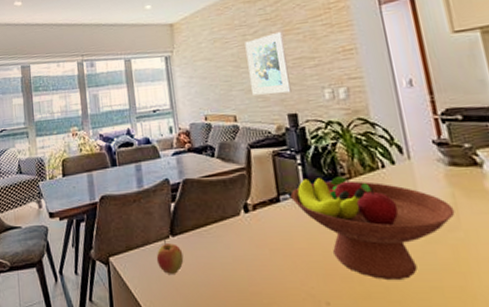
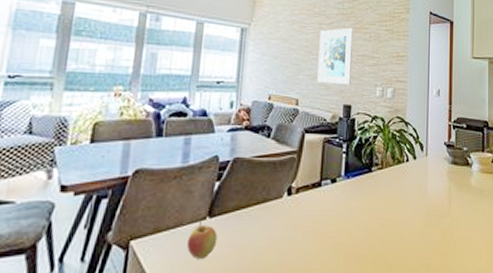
fruit bowl: present [290,176,455,279] -> none [331,166,449,259]

